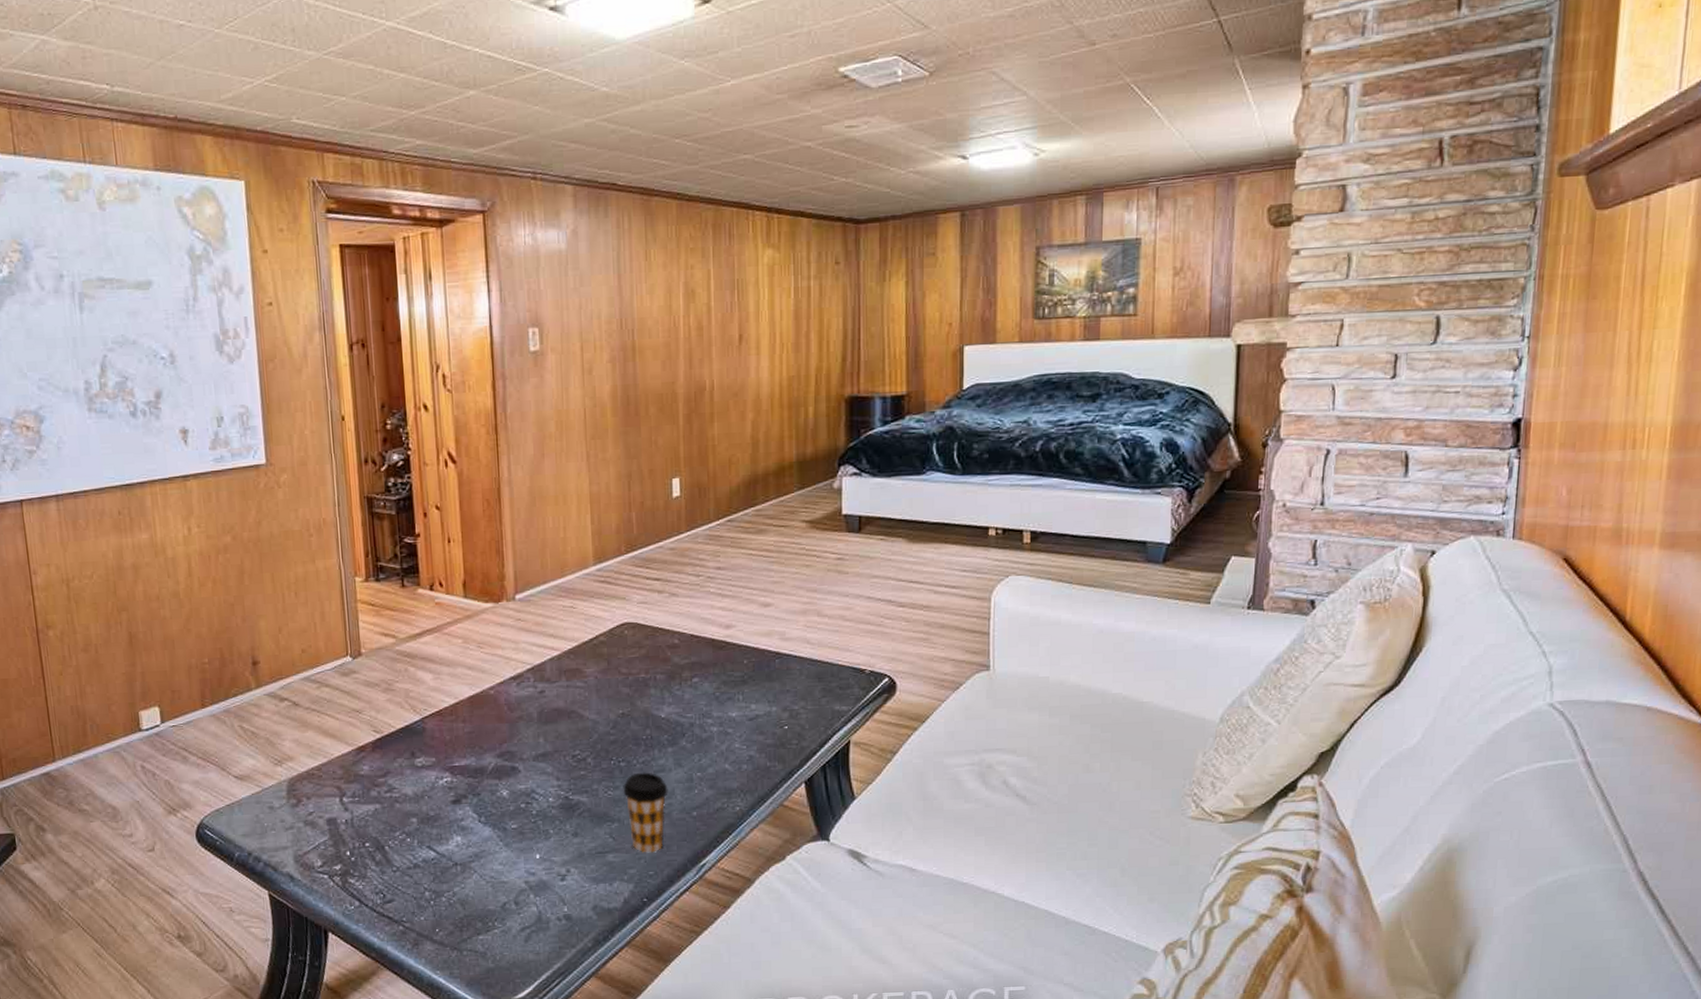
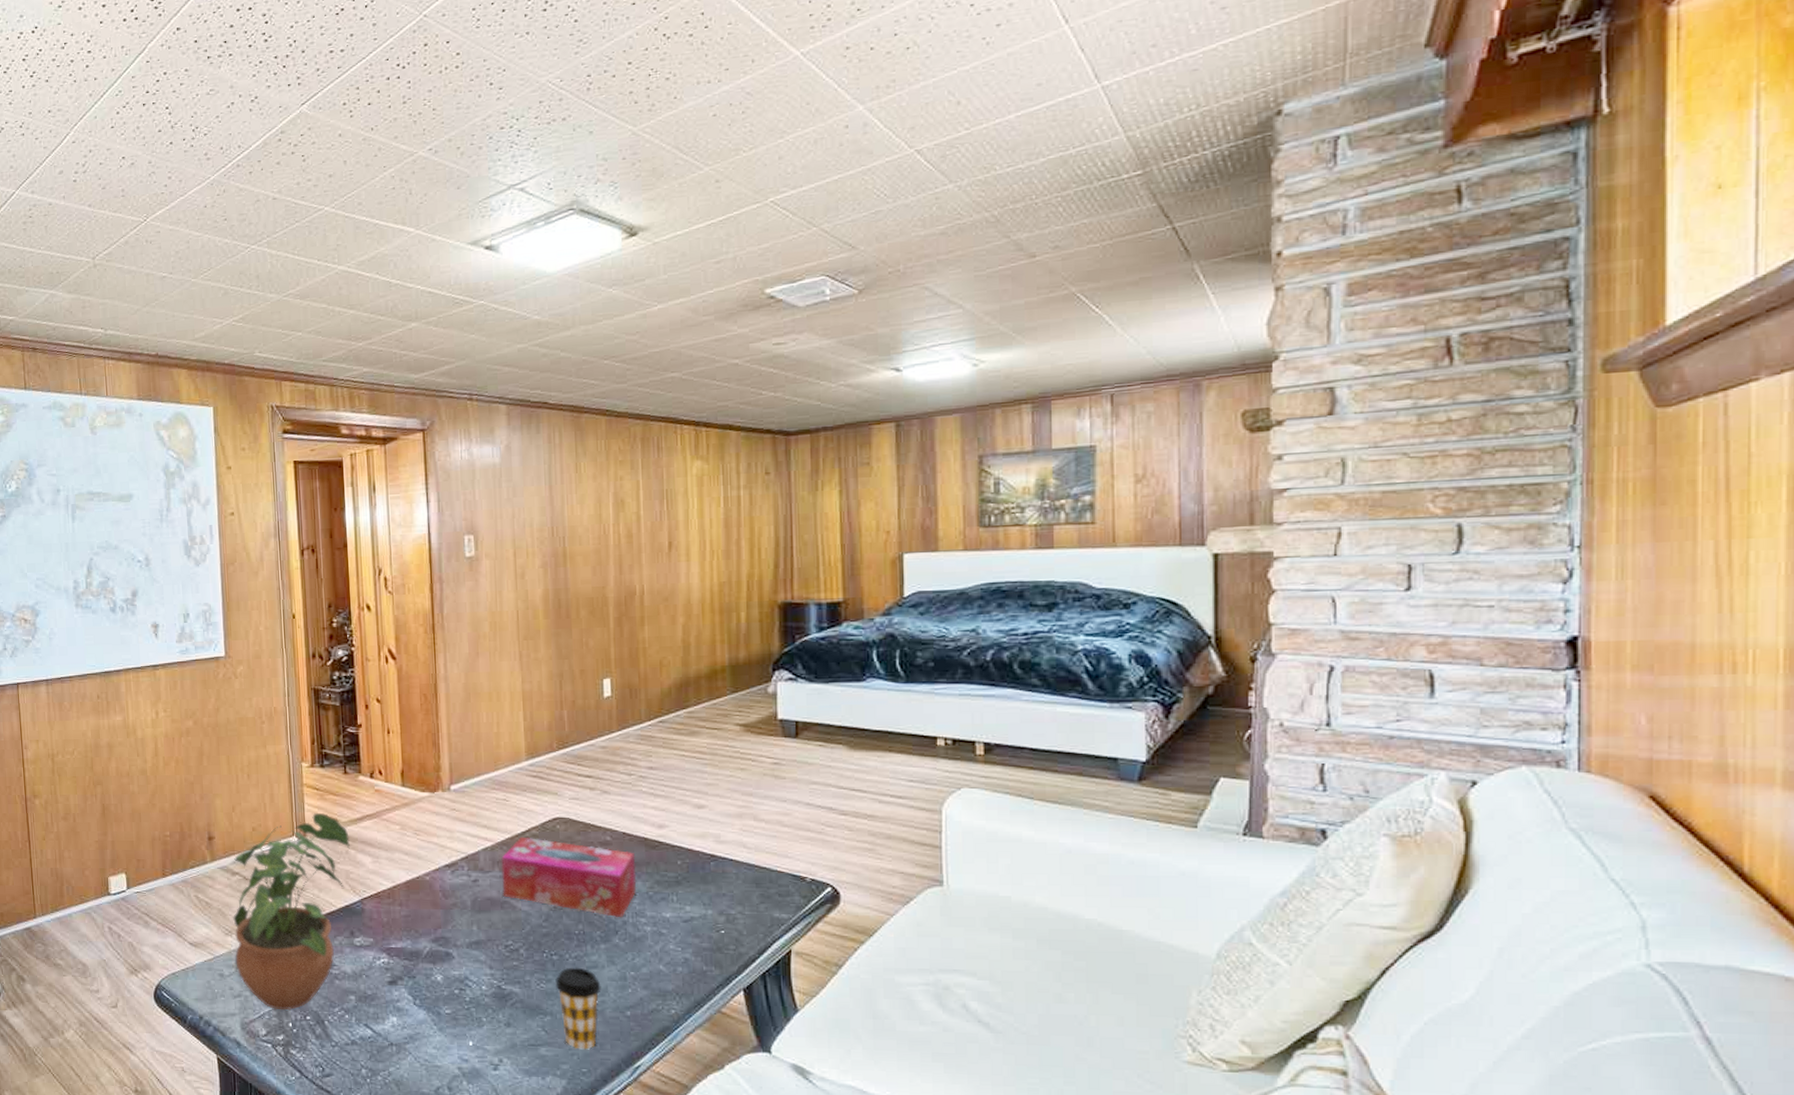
potted plant: none [282,630,409,840] -> present [233,813,350,1011]
tissue box: none [568,644,704,721] -> present [501,836,637,918]

